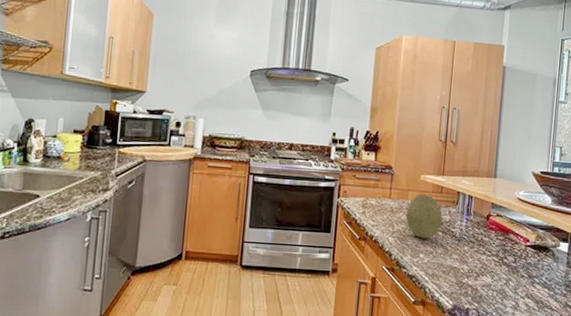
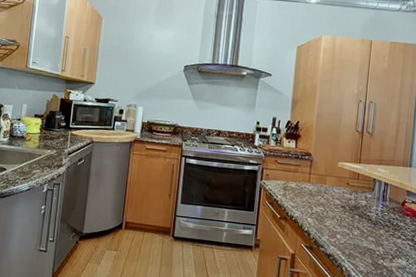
fruit: present [405,194,443,239] -> none [323,179,359,221]

